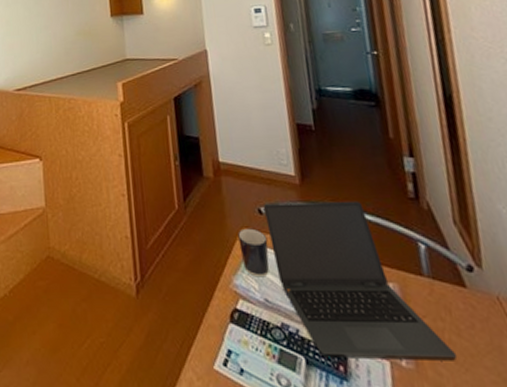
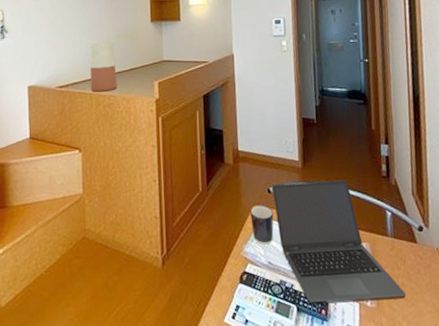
vase: none [47,41,78,95] -> present [90,43,117,92]

